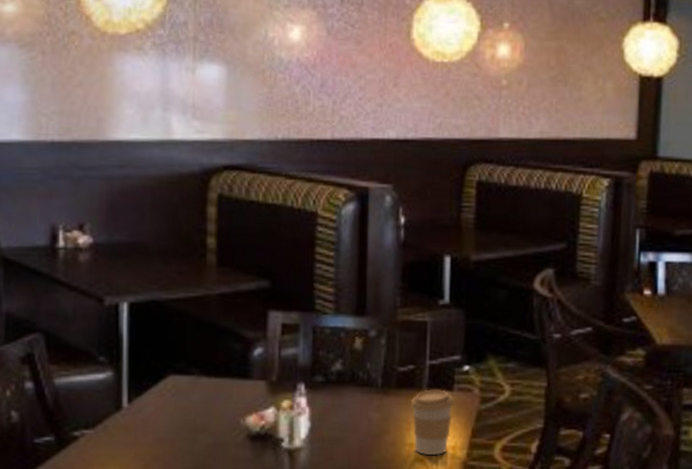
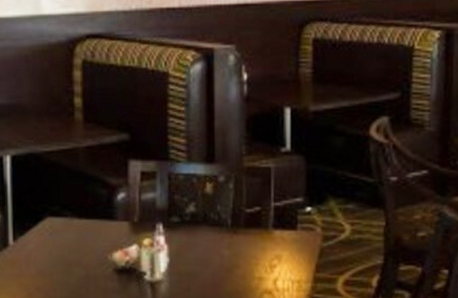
coffee cup: present [411,389,454,456] -> none [259,228,298,289]

